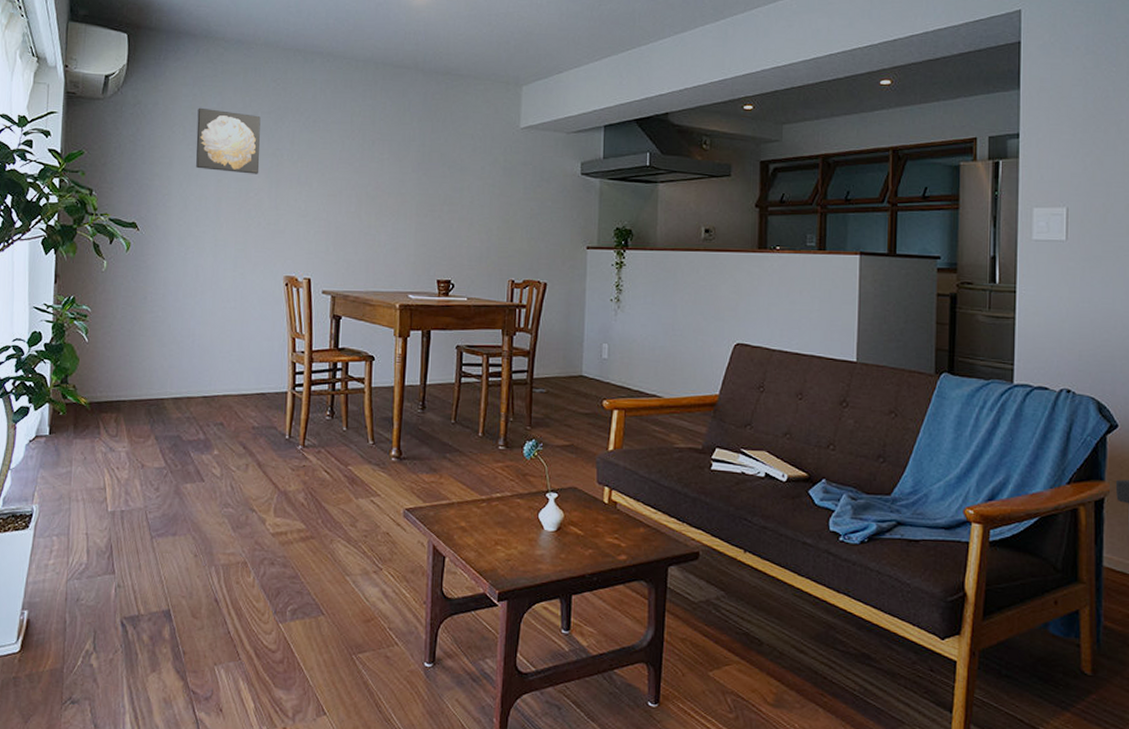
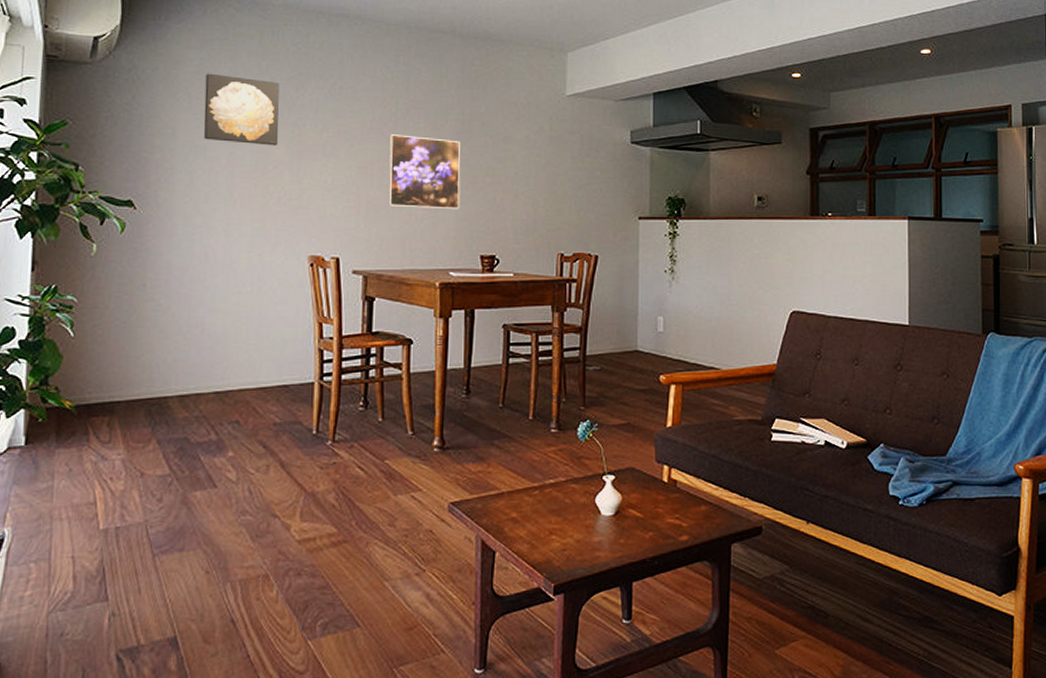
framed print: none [355,164,421,236] -> present [388,134,461,210]

